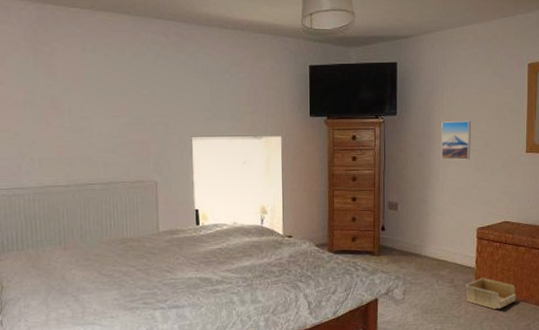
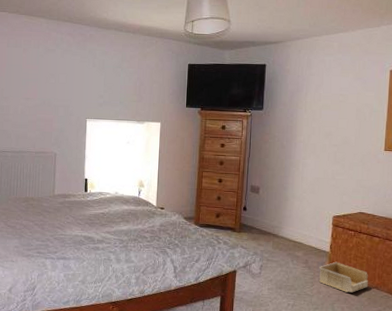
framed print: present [440,121,471,160] -> none [301,118,332,154]

